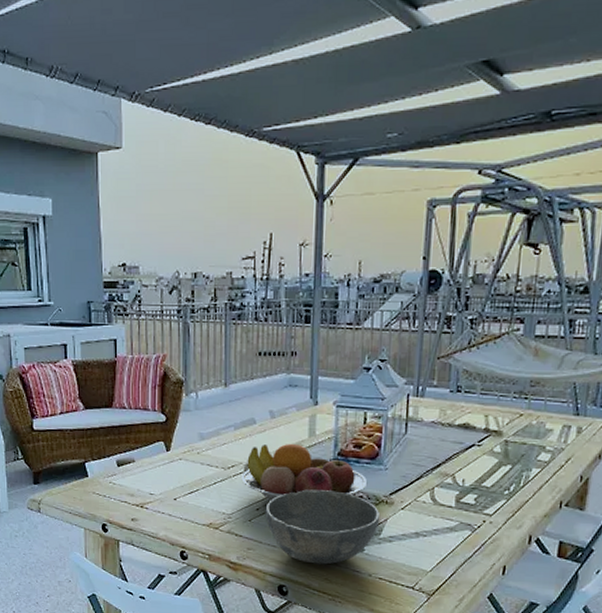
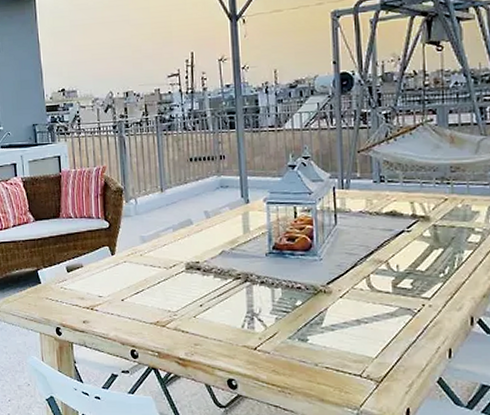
fruit bowl: present [241,443,368,500] -> none [183,240,304,296]
bowl: present [265,489,381,565] -> none [208,283,321,356]

